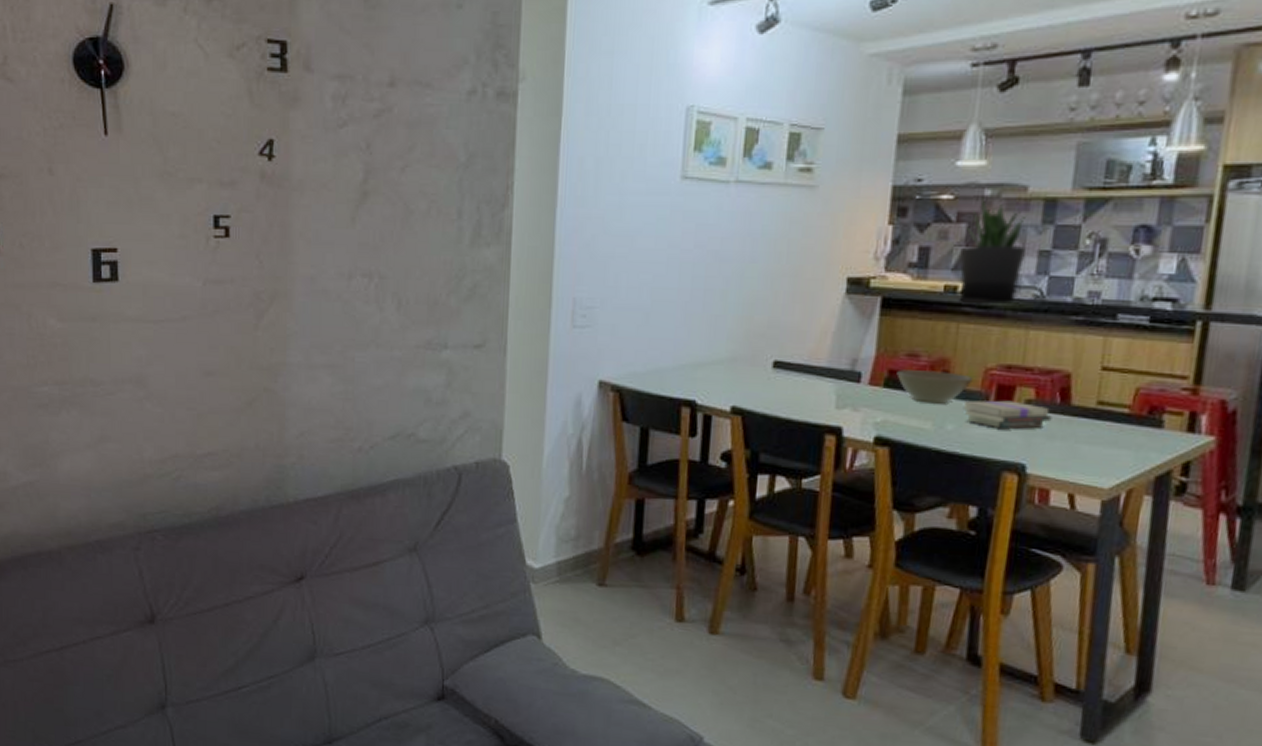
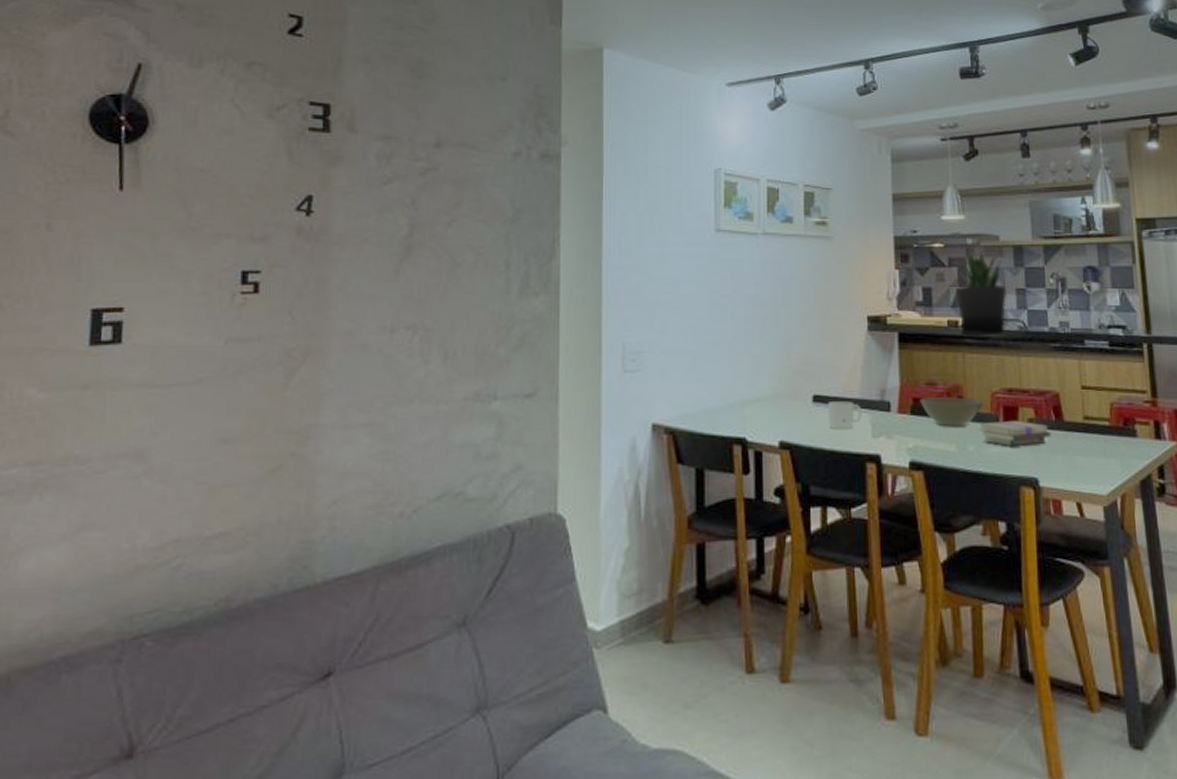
mug: none [788,368,828,400] -> present [828,401,862,430]

